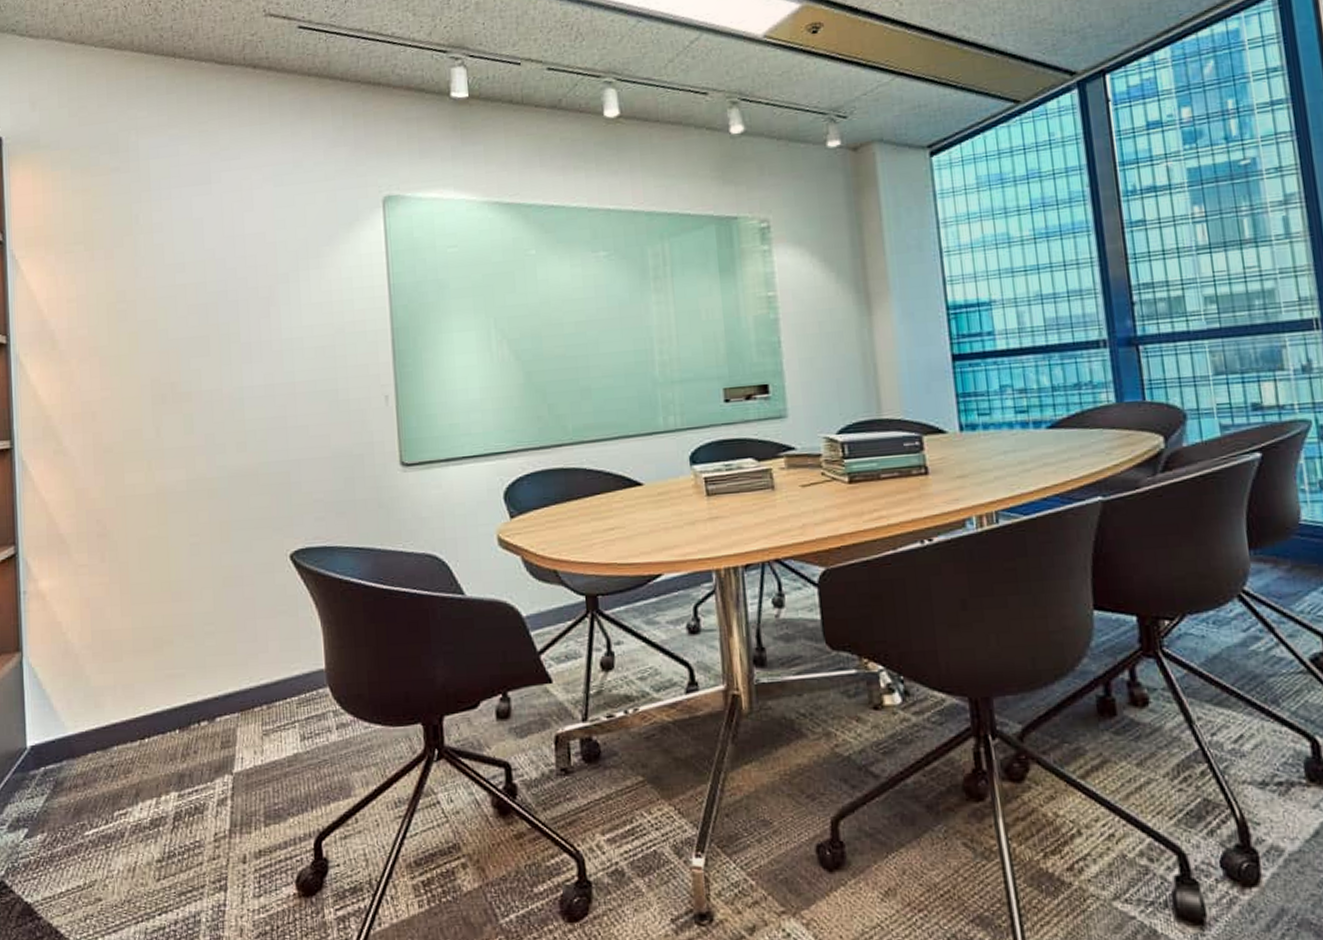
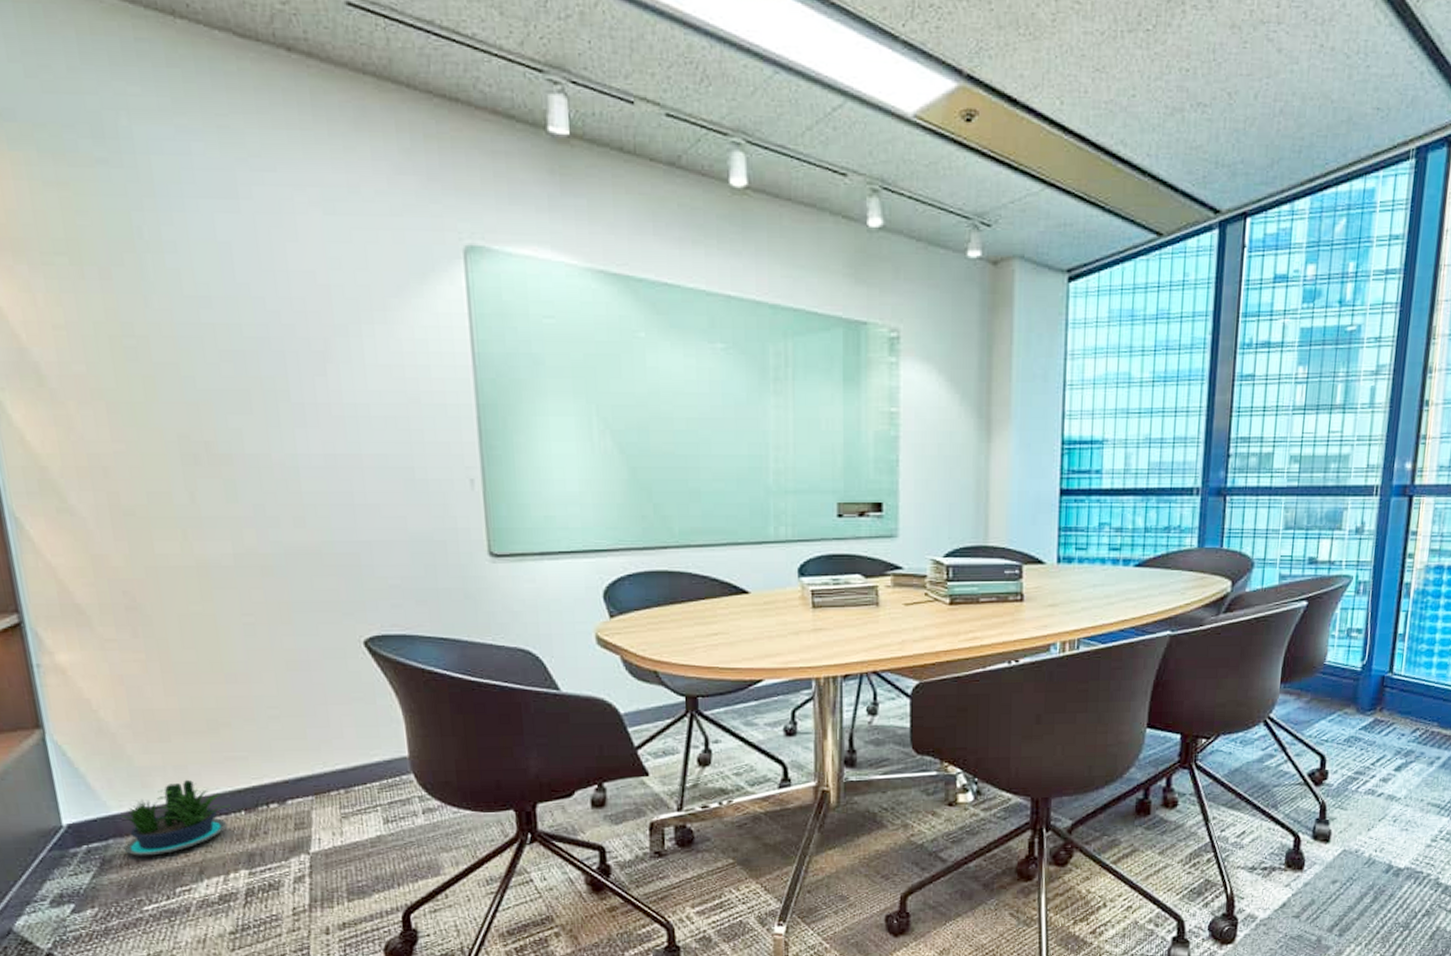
potted plant: none [74,698,167,778] -> present [121,779,231,856]

